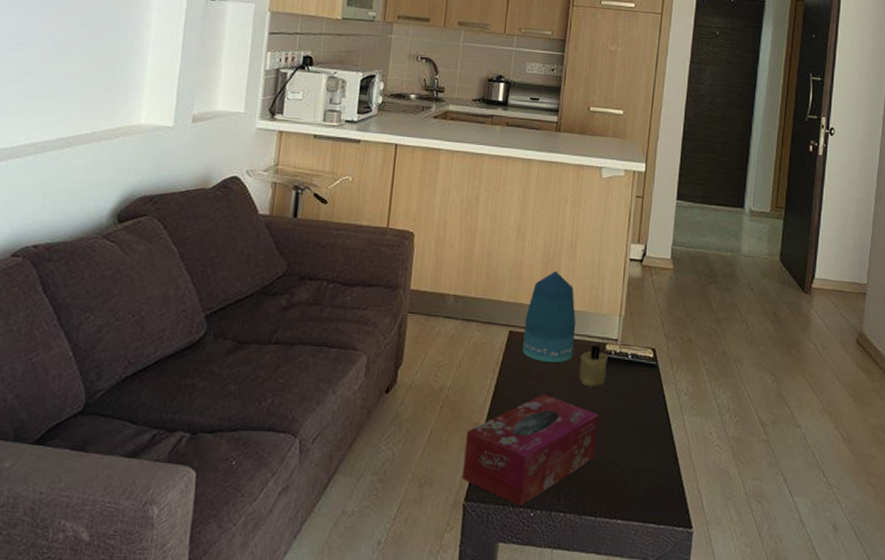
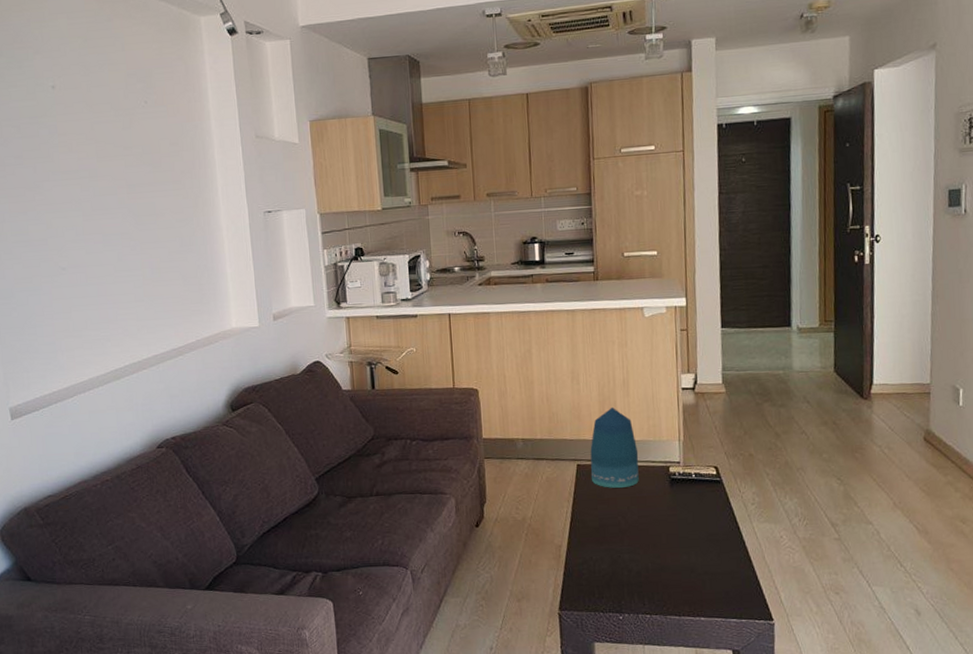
tissue box: present [462,394,599,506] -> none [552,515,672,611]
candle: present [579,344,608,387] -> none [646,468,673,506]

